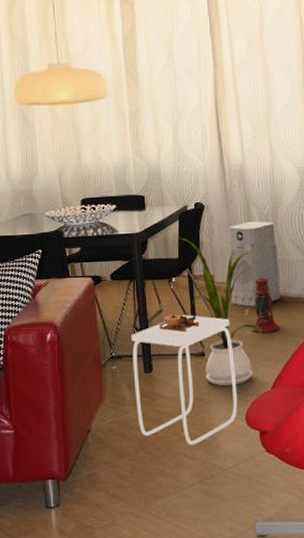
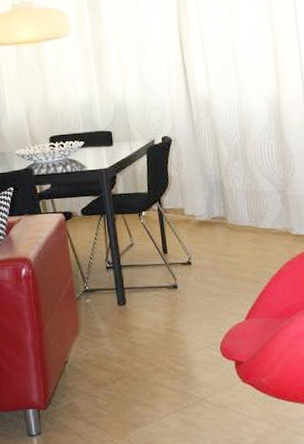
side table: present [131,314,238,446] -> none [103,247,212,376]
house plant: present [179,237,264,387] -> none [147,171,236,318]
air purifier: present [228,221,281,307] -> none [196,153,252,239]
lantern: present [244,278,280,334] -> none [215,209,253,265]

